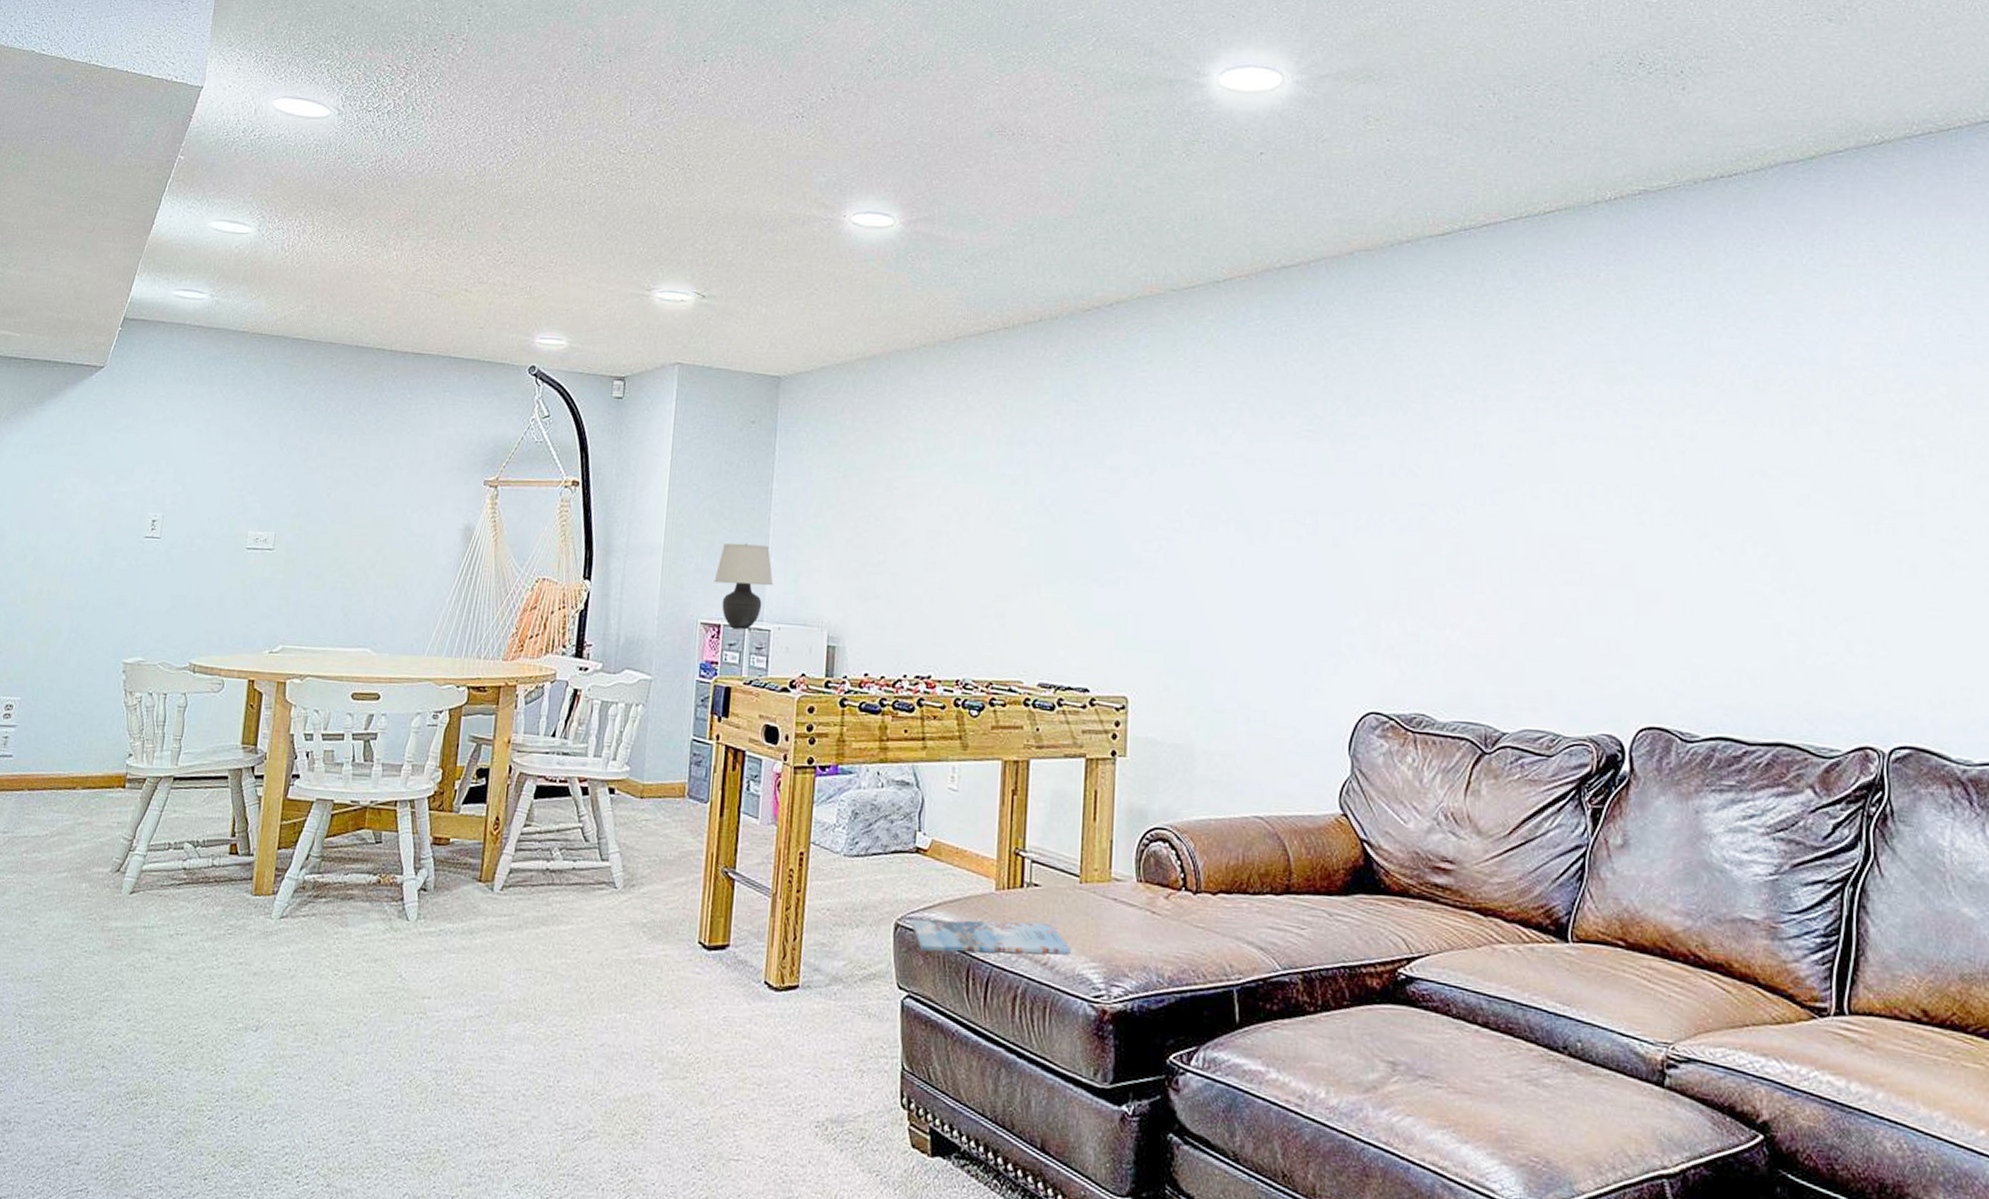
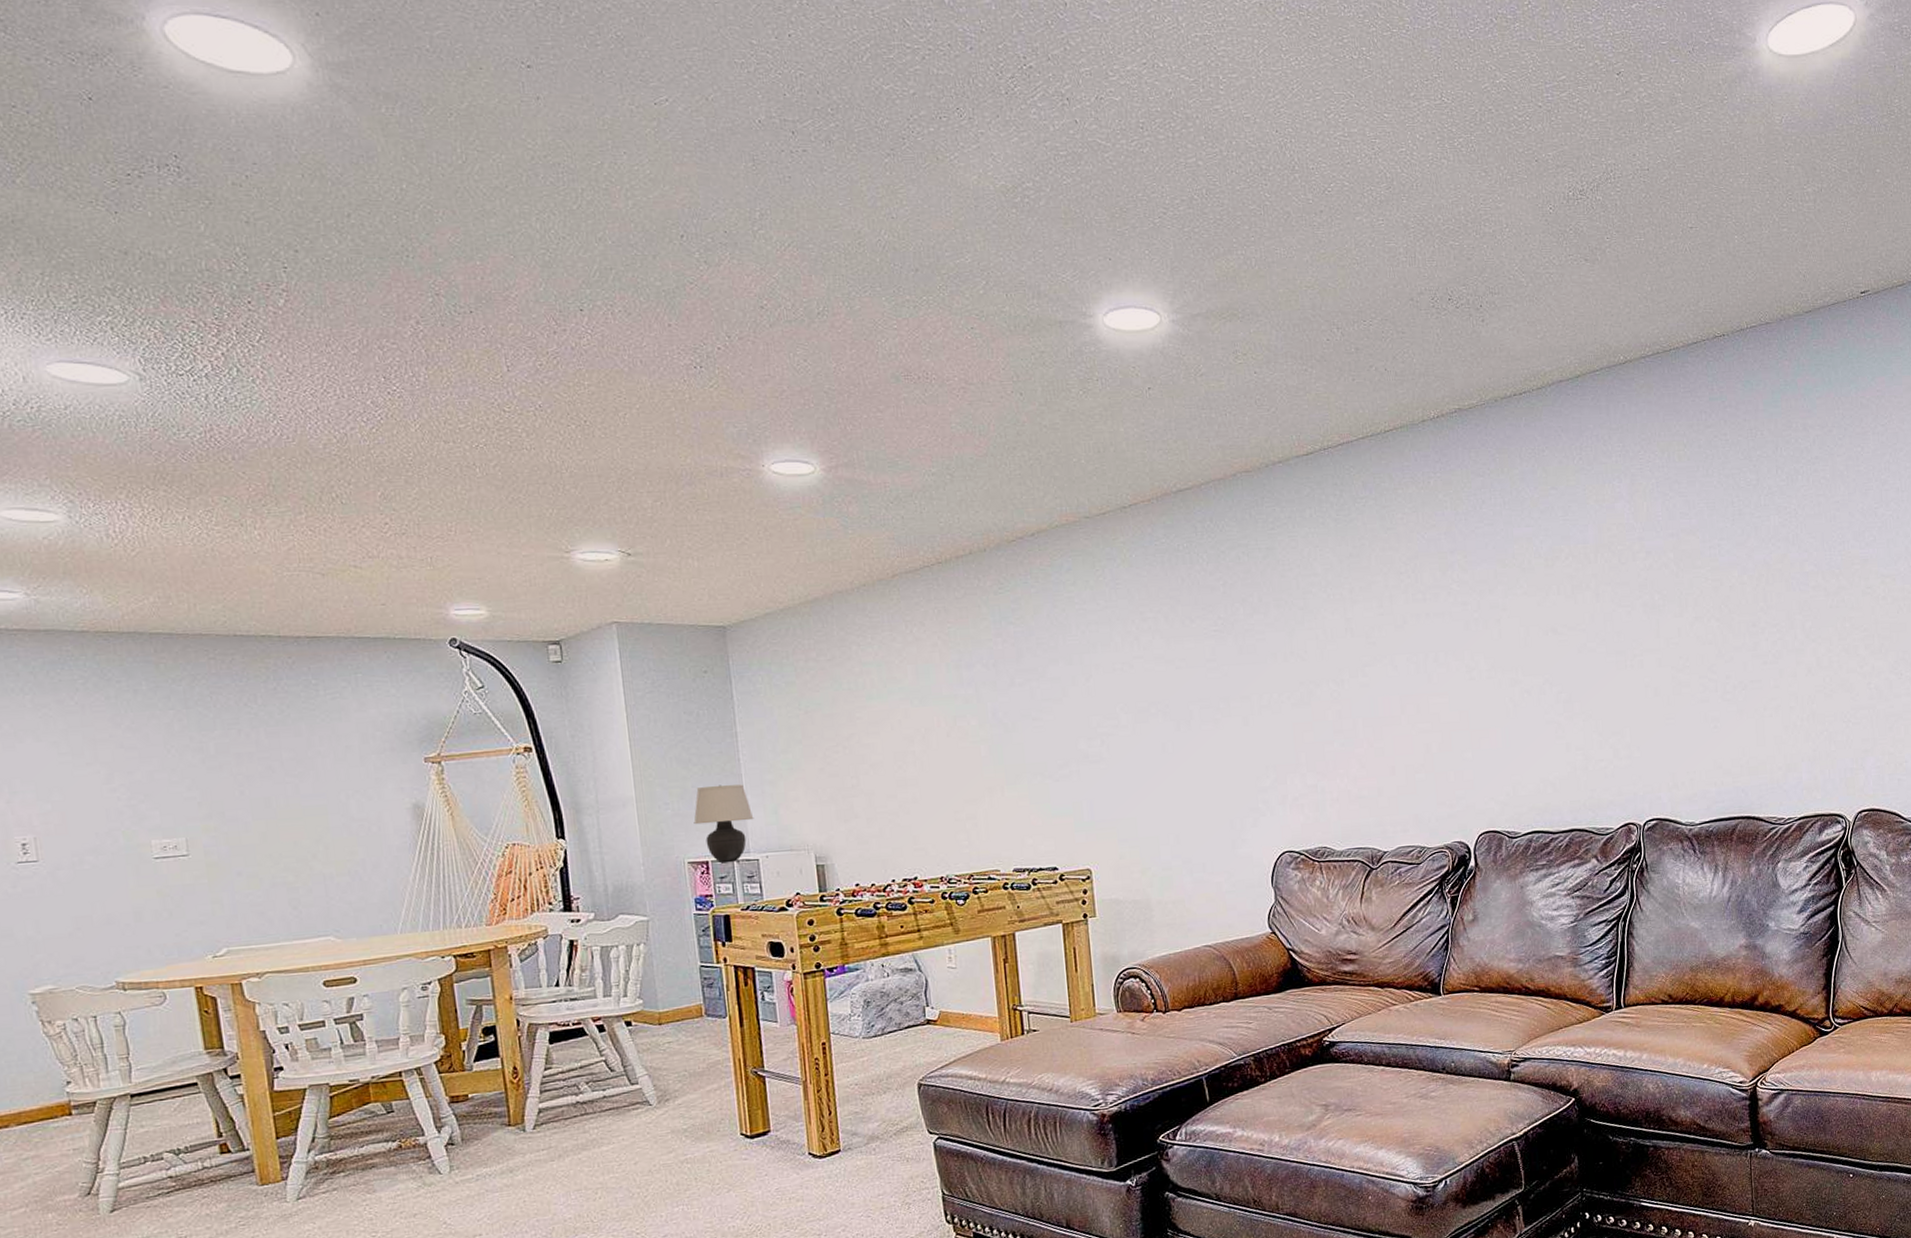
magazine: present [911,918,1071,955] -> none [932,1057,1070,1100]

